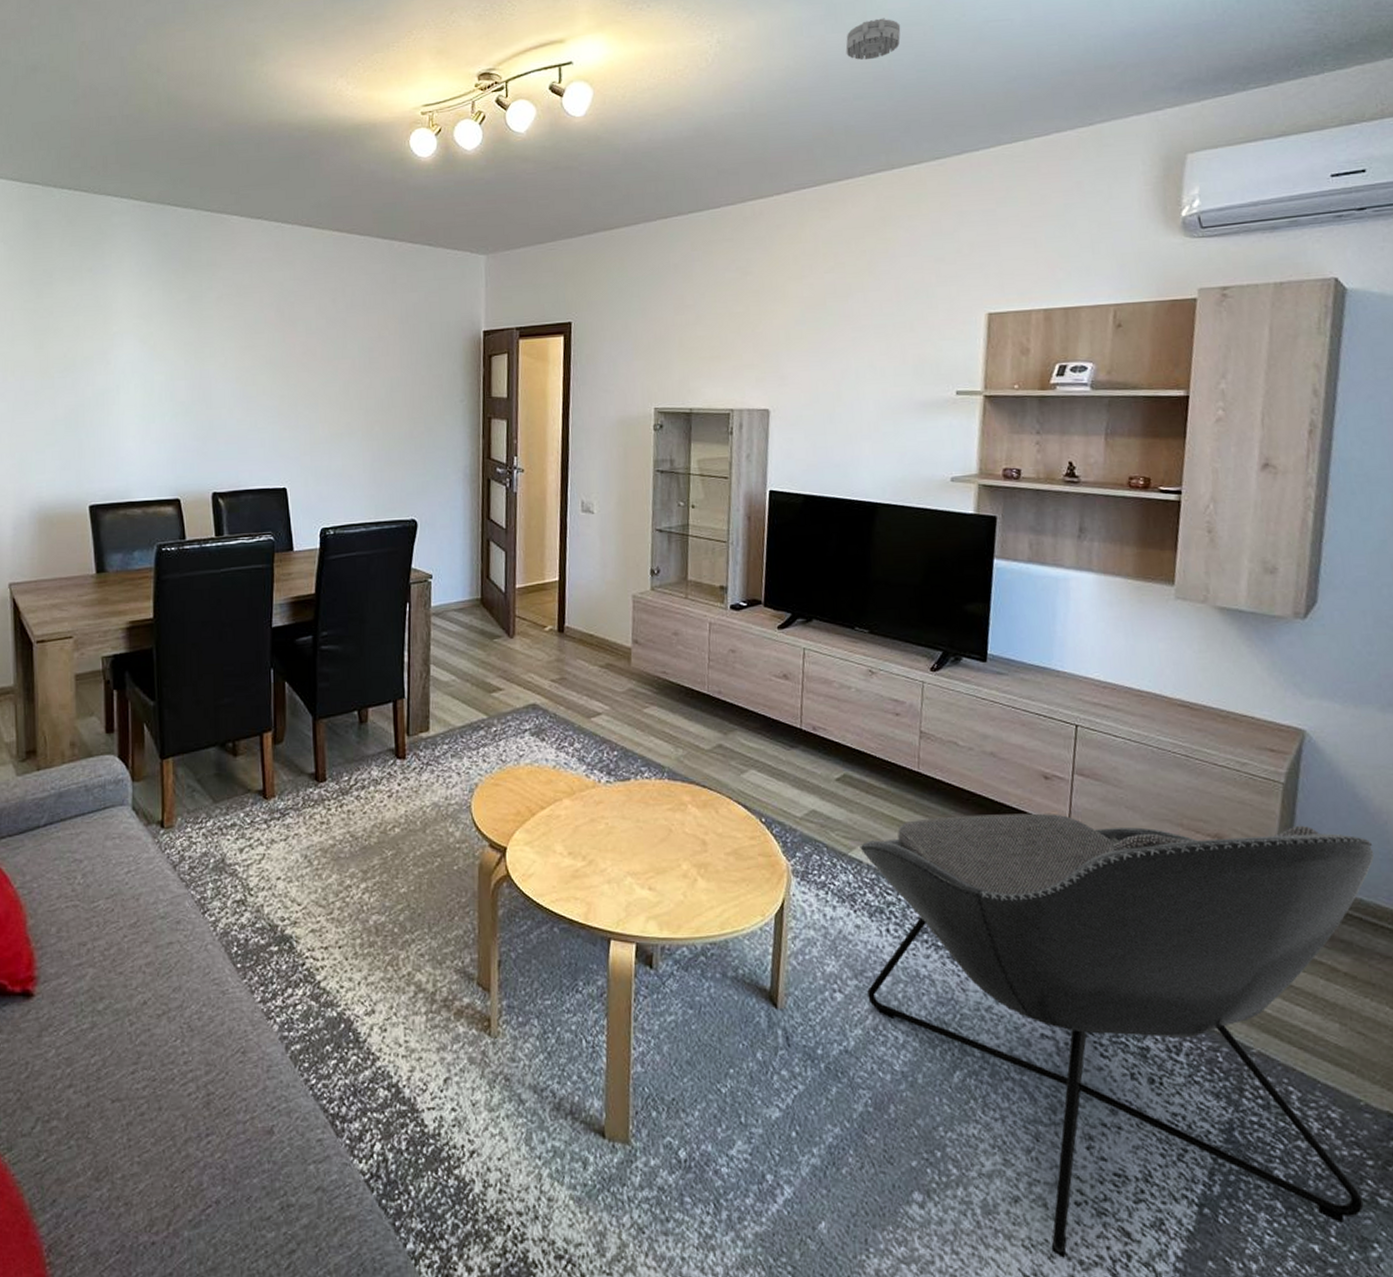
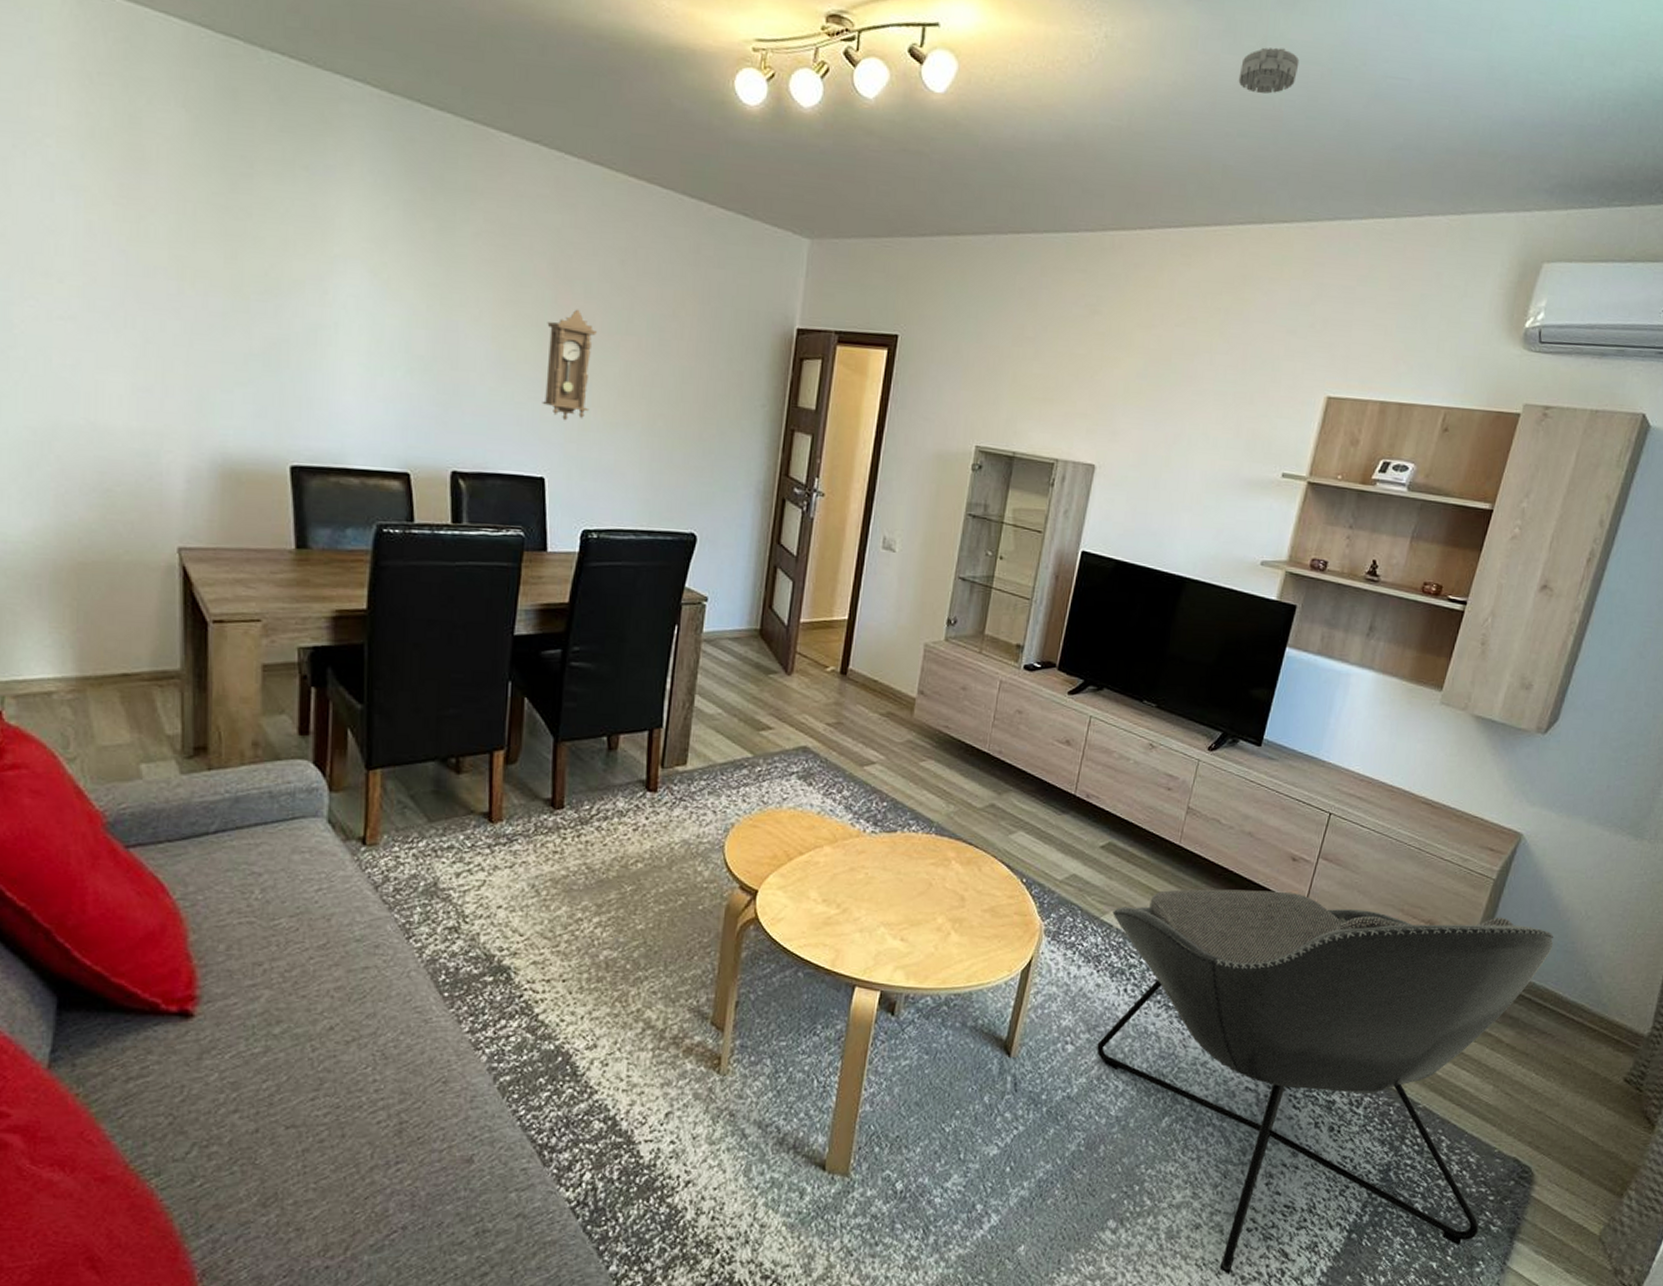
pendulum clock: none [278,344,318,438] -> present [542,309,597,421]

